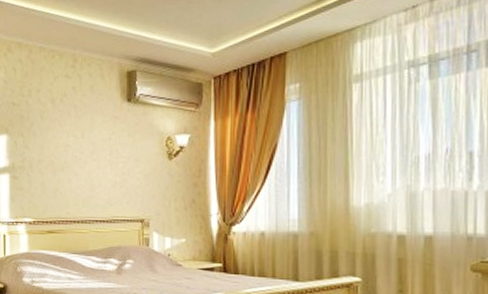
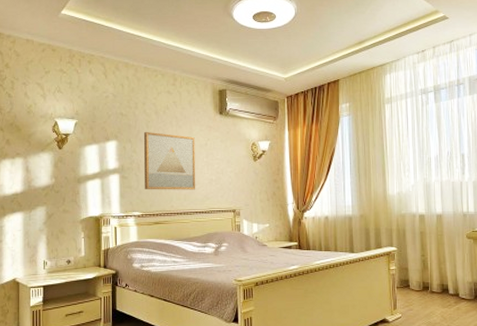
wall art: none [37,124,97,194] -> present [143,132,196,190]

